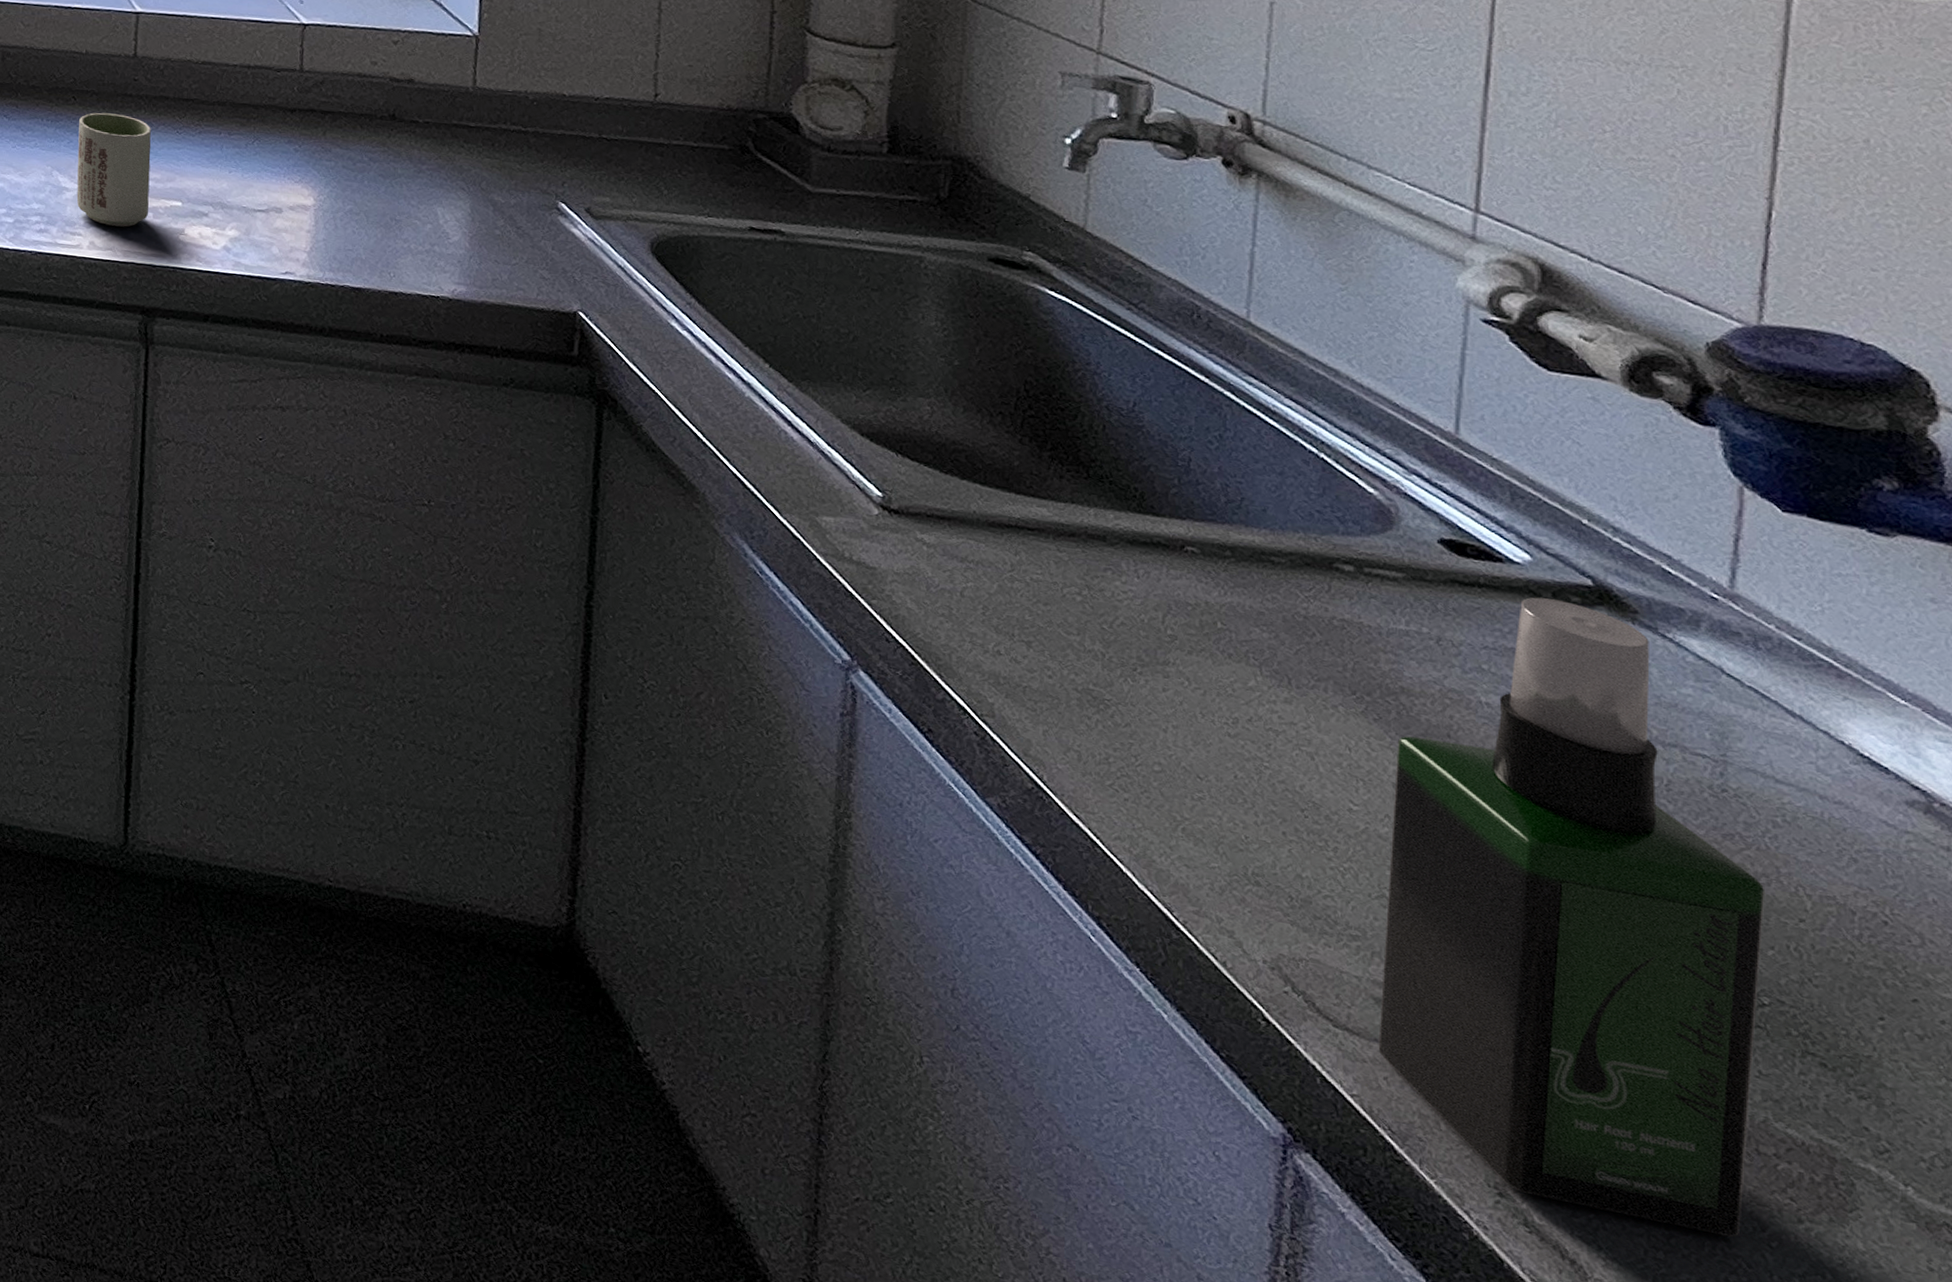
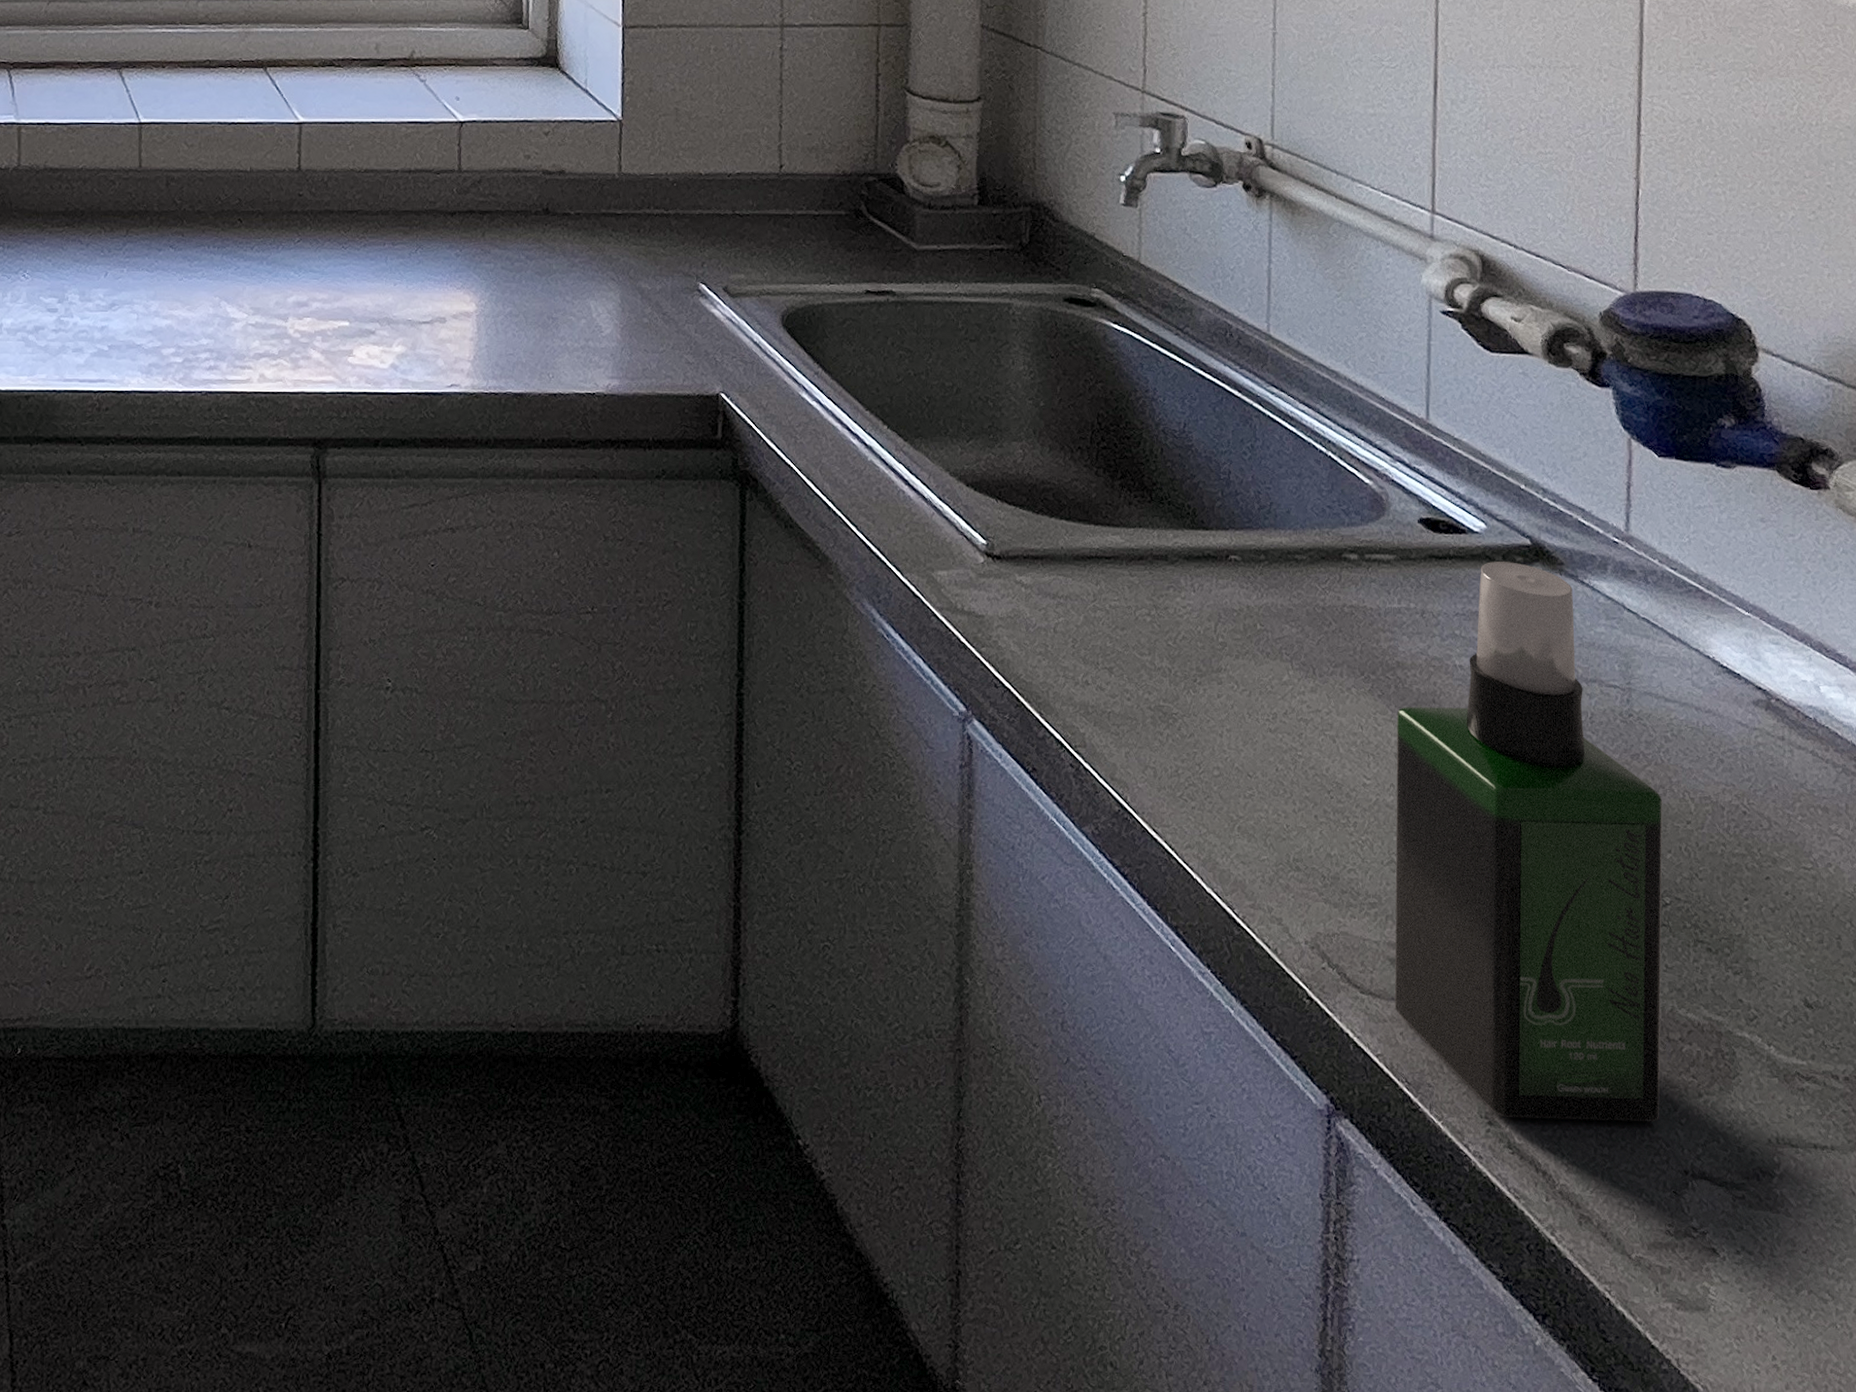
cup: present [76,112,151,227] -> none [245,233,318,355]

